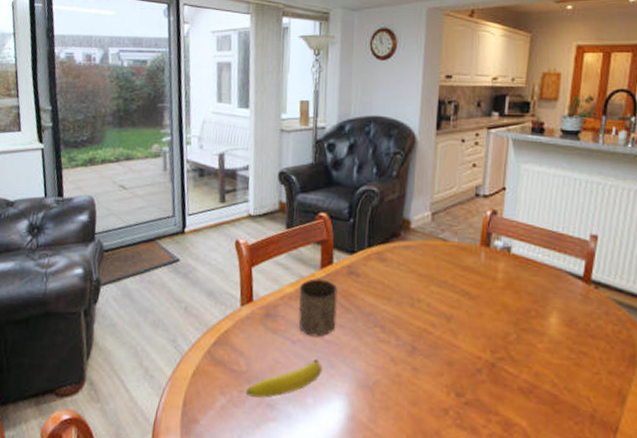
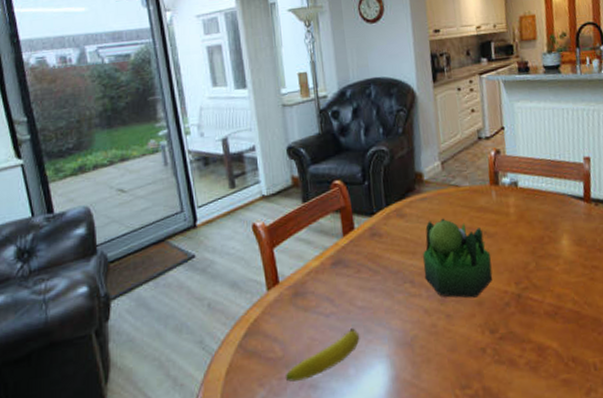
cup: present [298,278,338,337] -> none [324,246,367,306]
plant: none [396,269,470,357] -> present [423,218,493,298]

